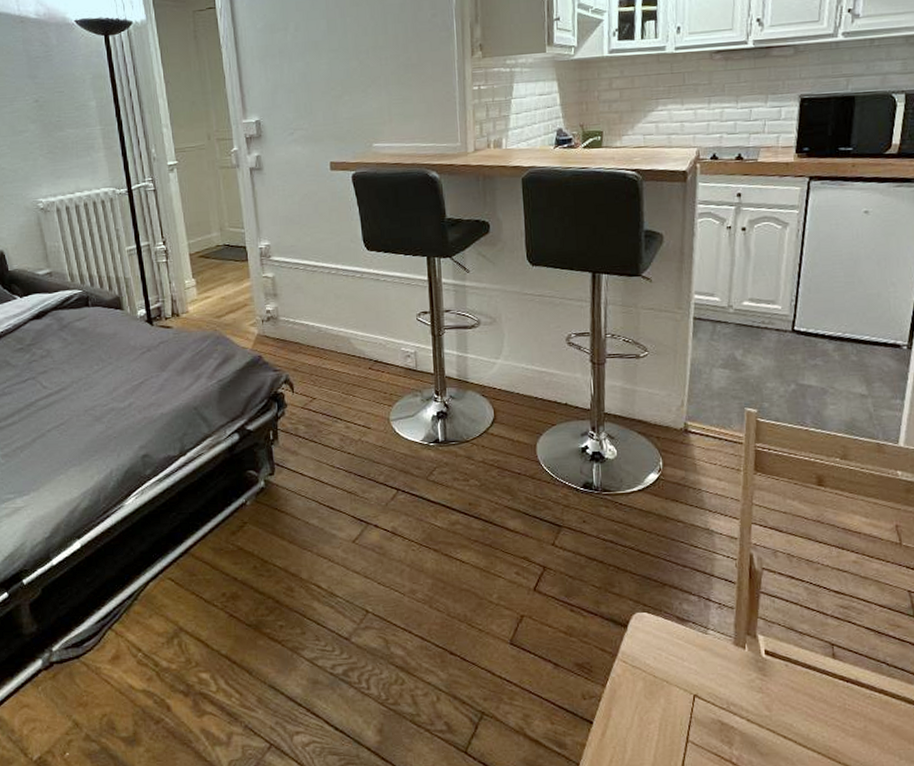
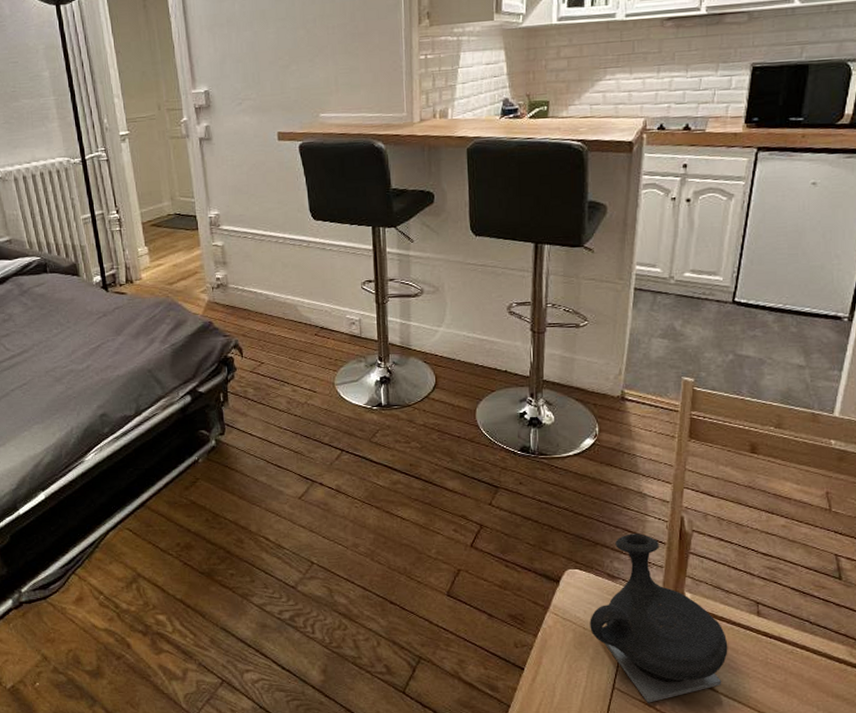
teapot: none [660,573,805,757] -> present [590,533,728,703]

